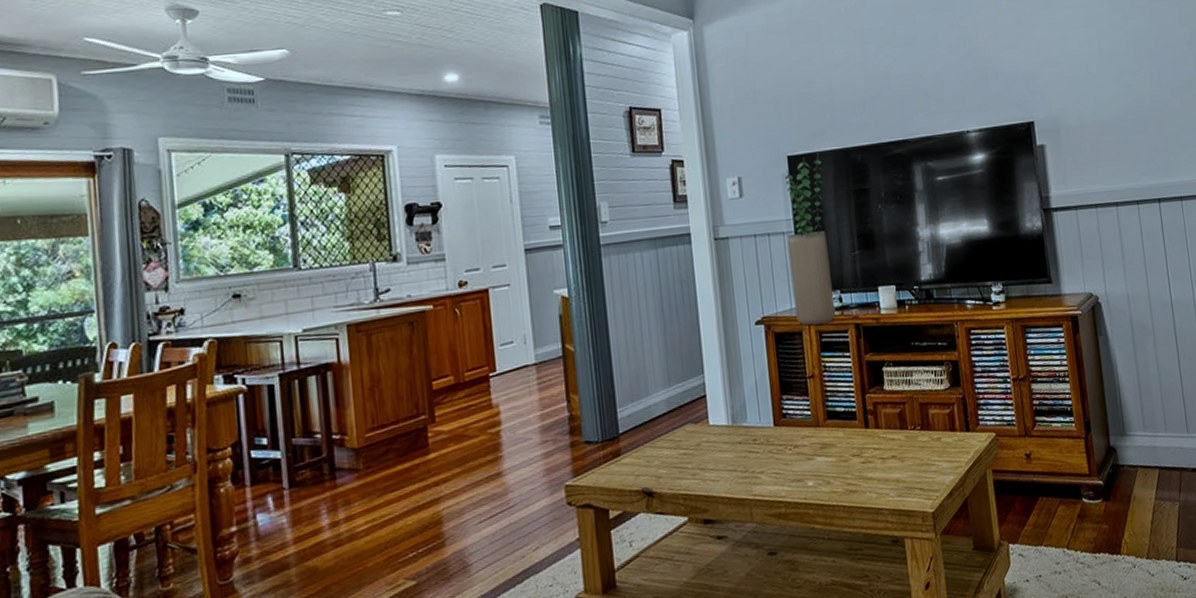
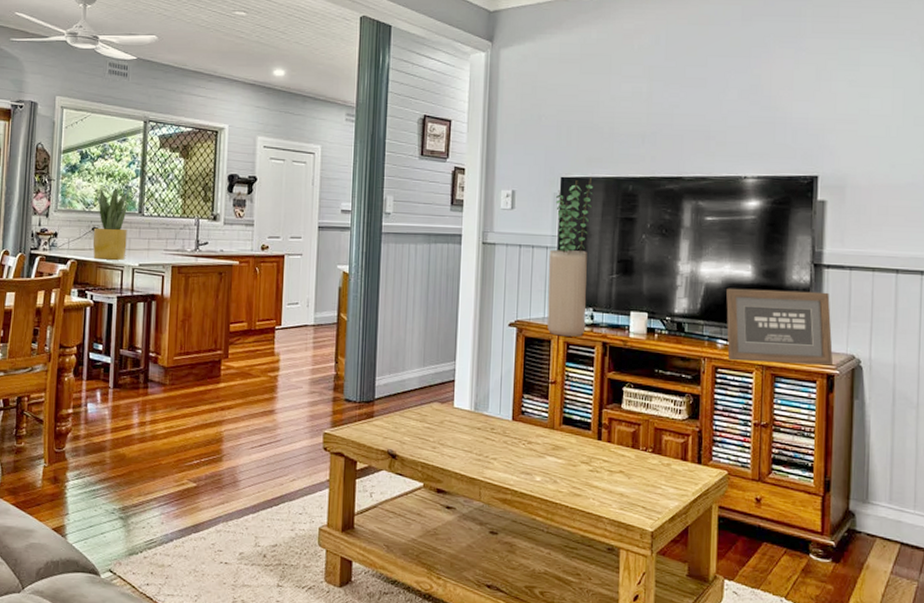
planter: none [228,237,284,333] -> present [92,186,131,260]
picture frame: none [967,235,1074,320] -> present [726,288,833,366]

